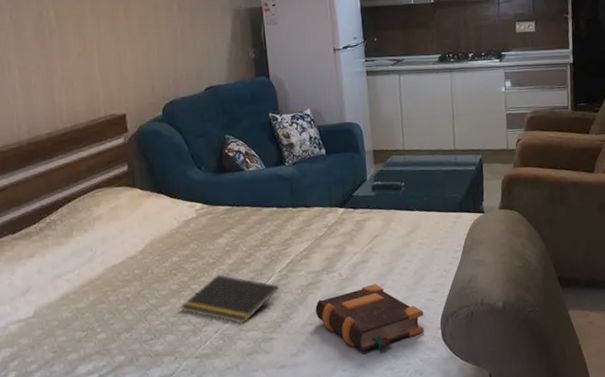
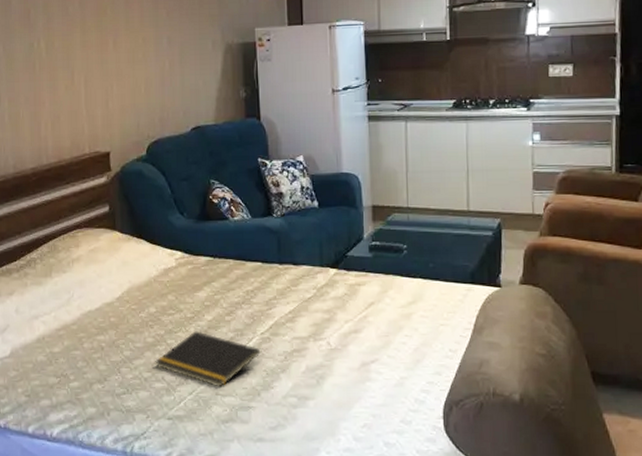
bible: present [315,284,424,352] -> none [299,358,424,435]

